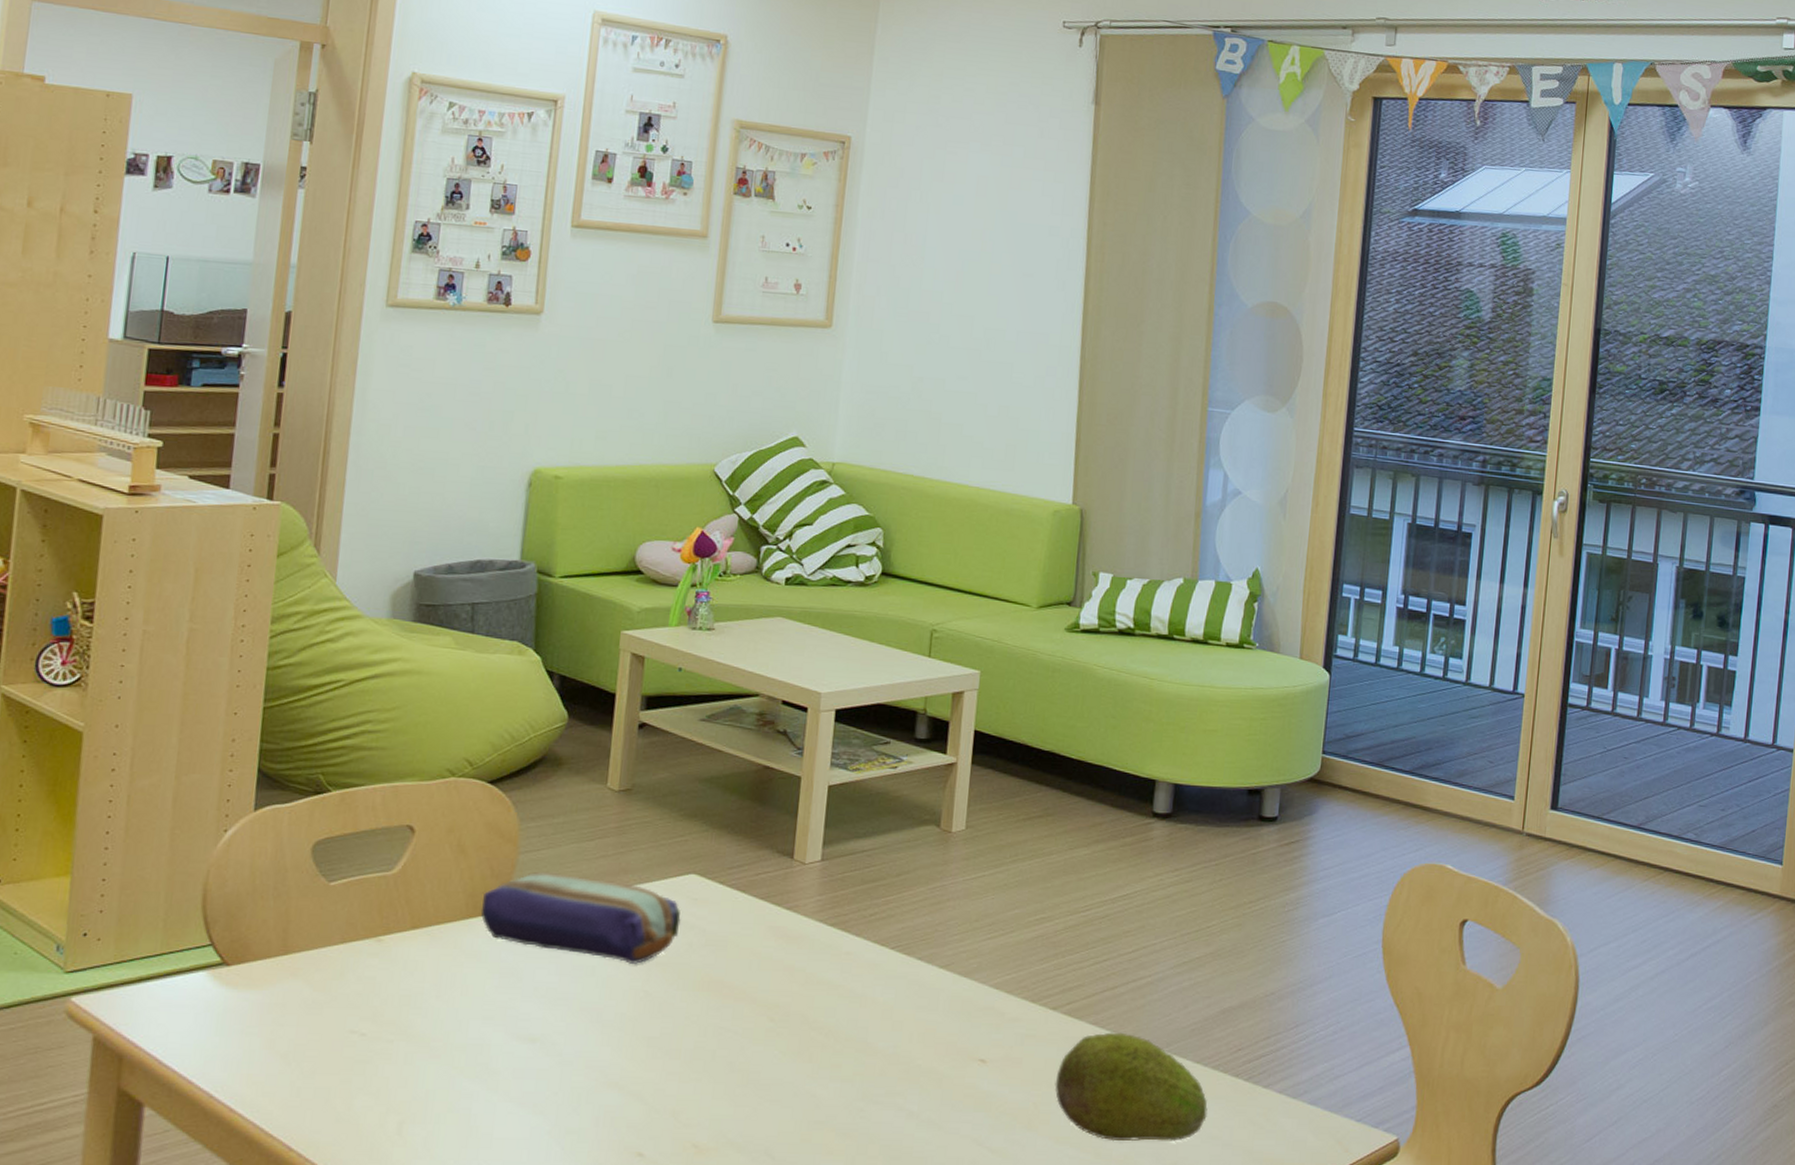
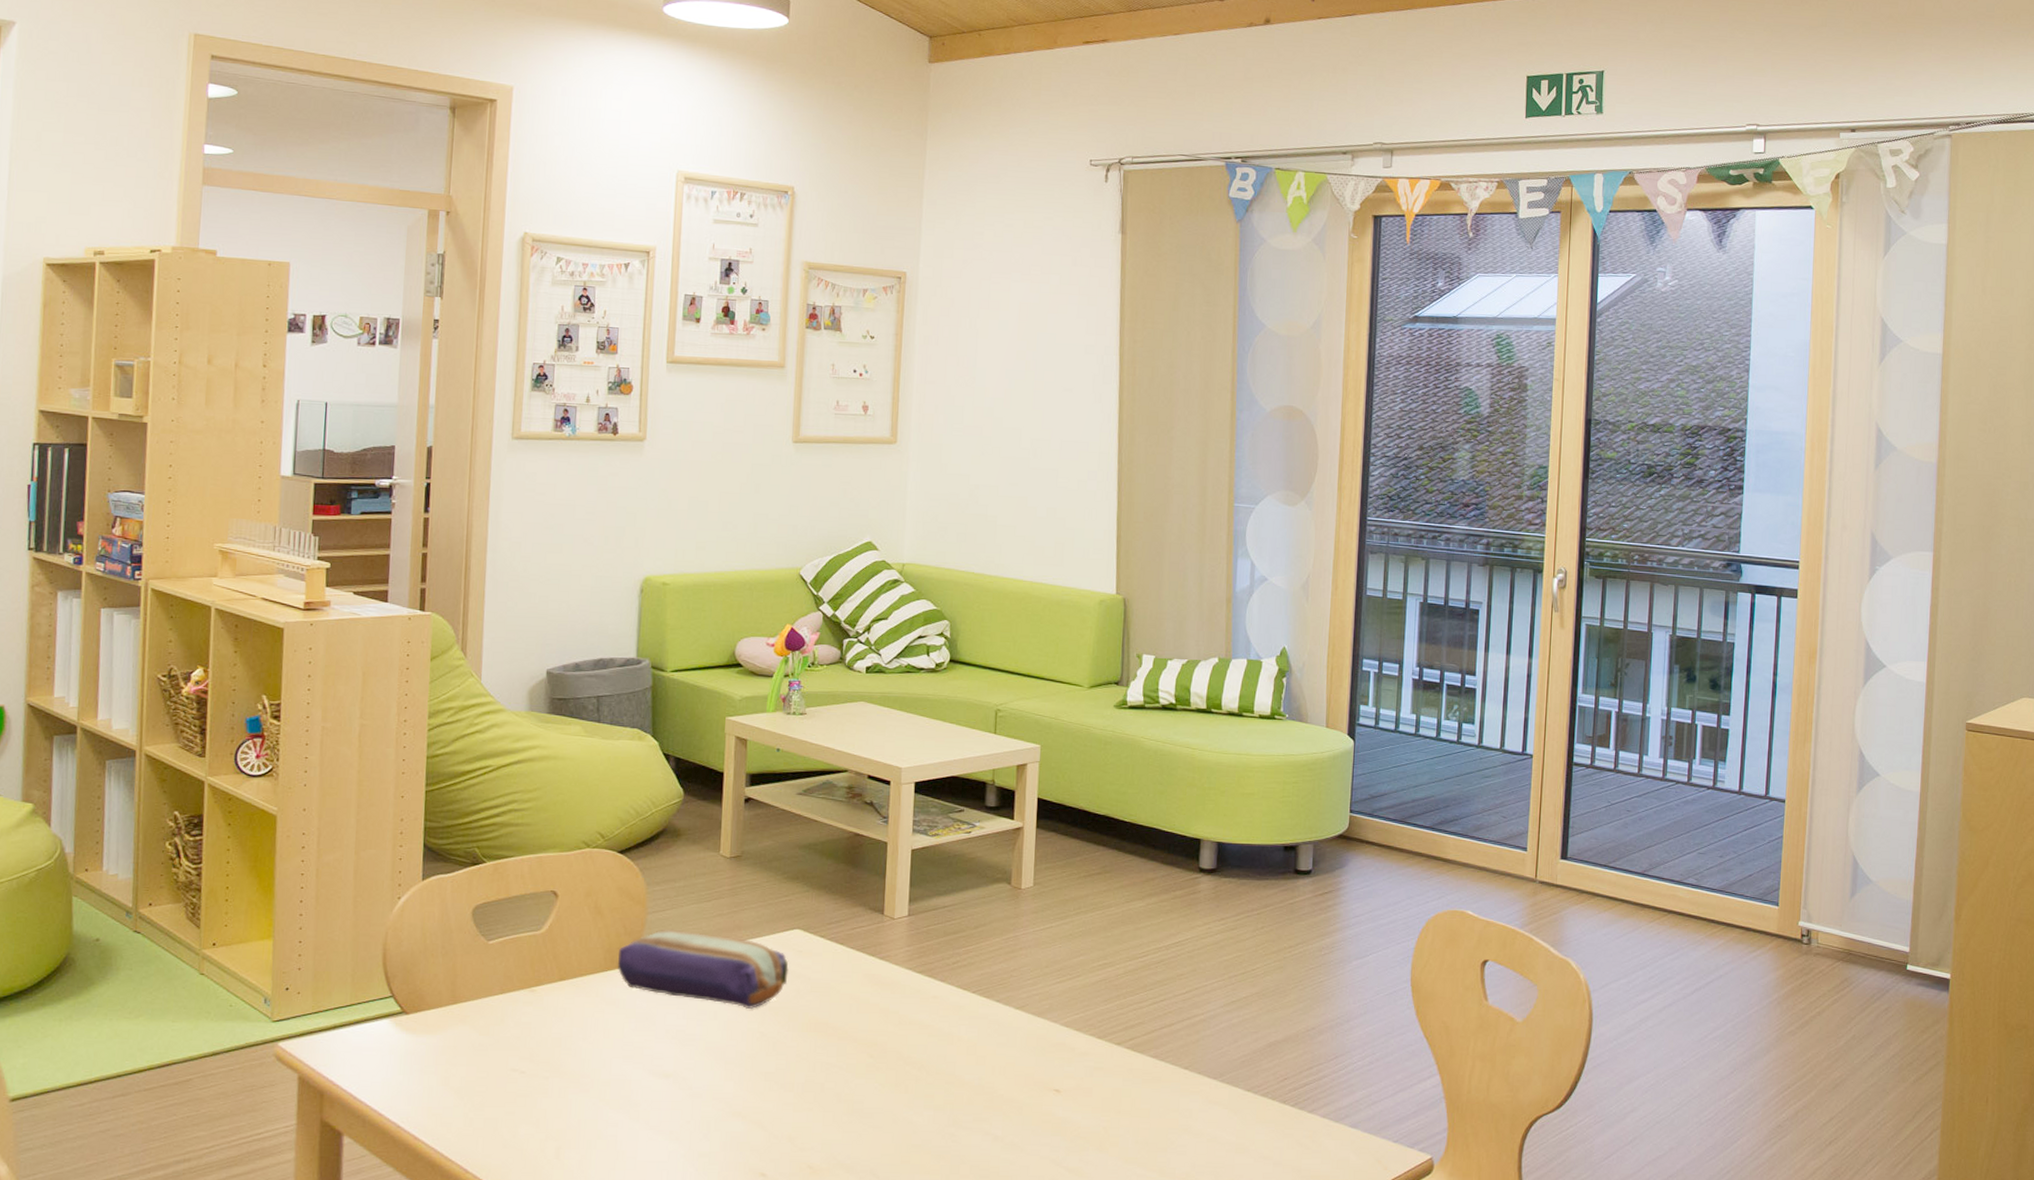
fruit: present [1054,1032,1208,1142] -> none [1122,1064,1259,1161]

